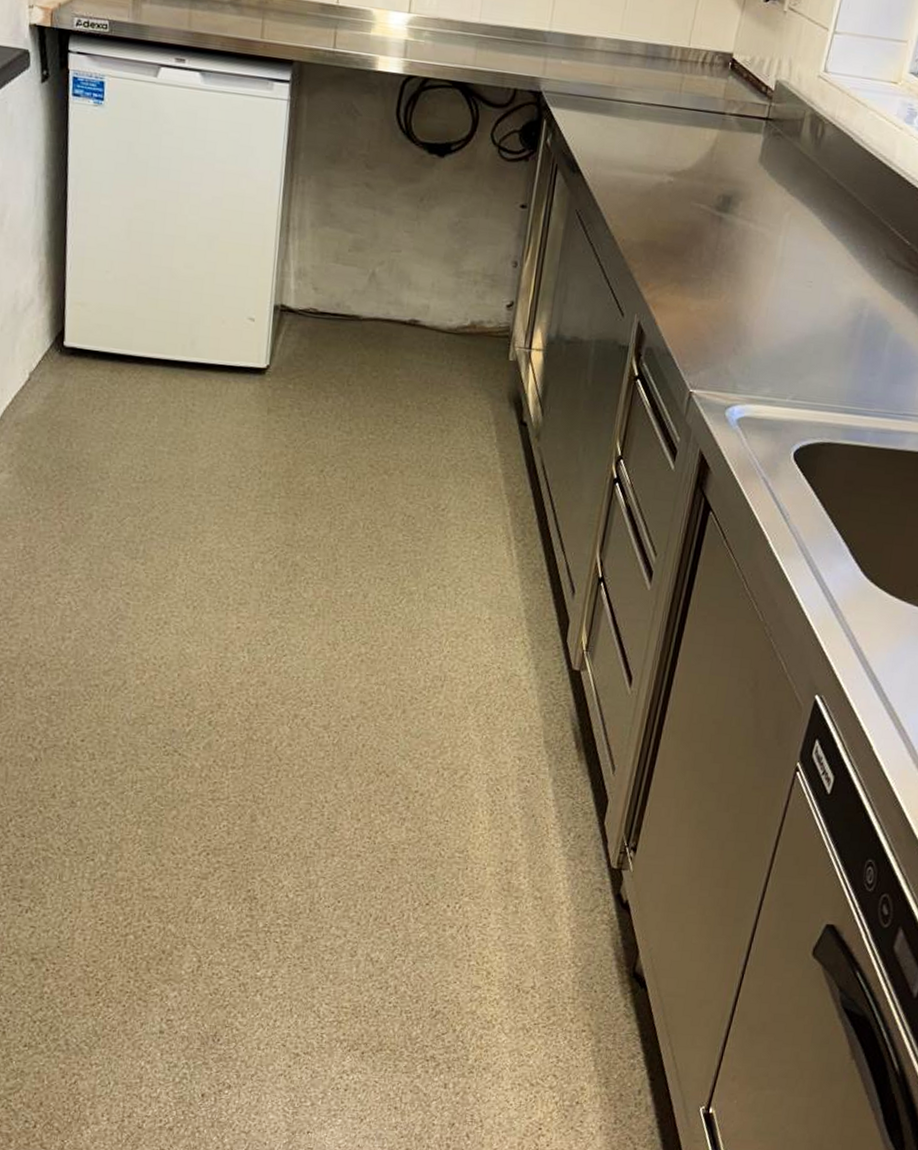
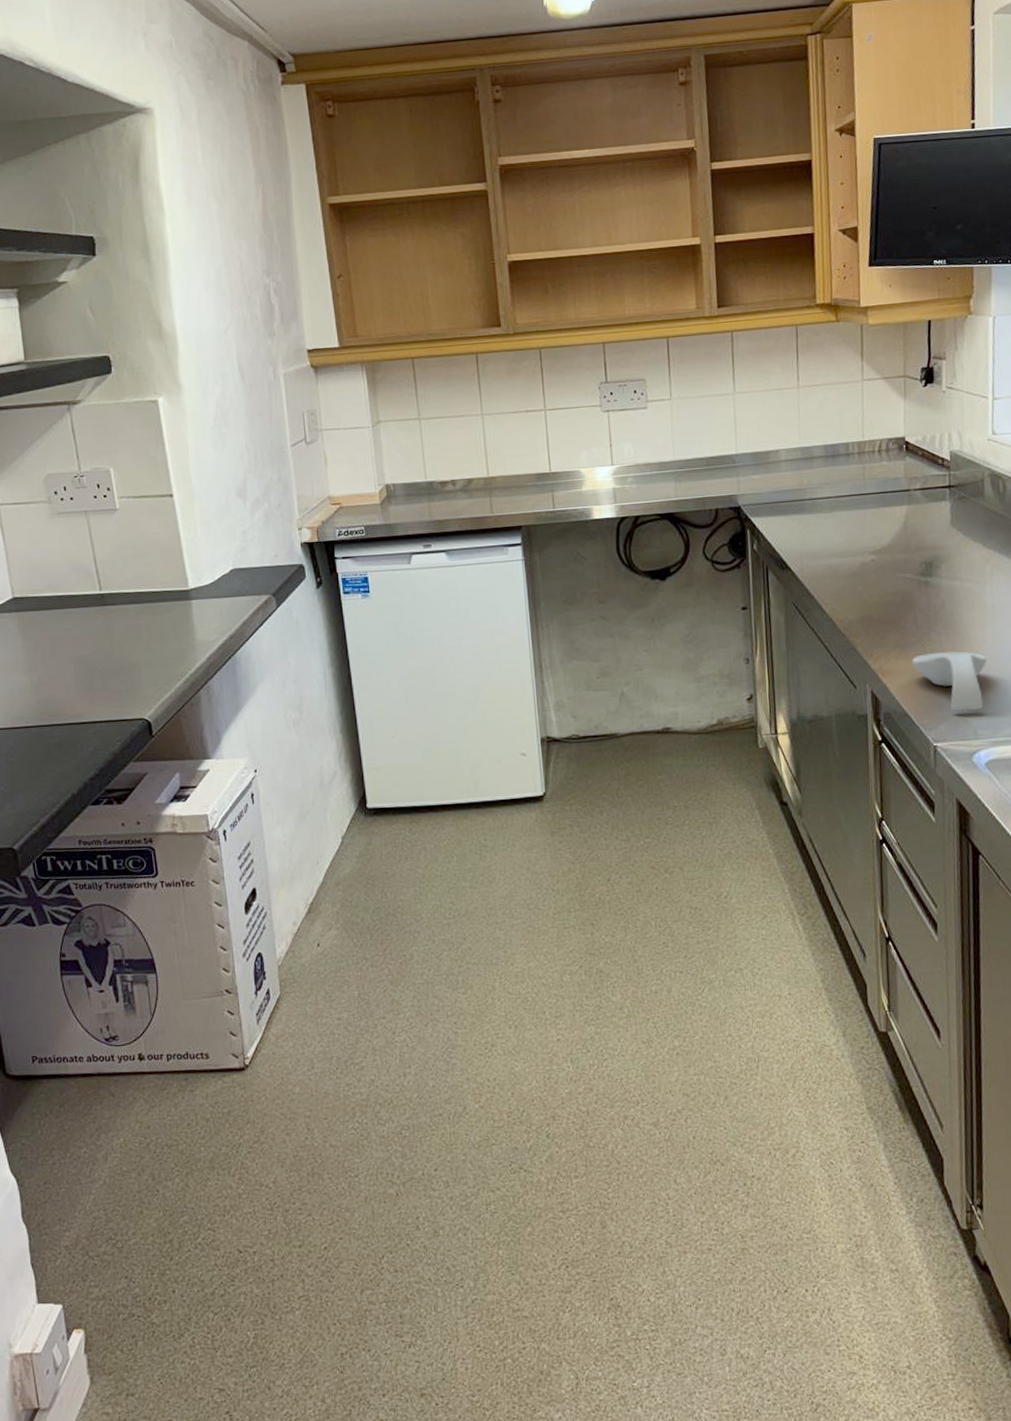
spoon rest: none [687,294,763,363] -> present [912,651,987,712]

